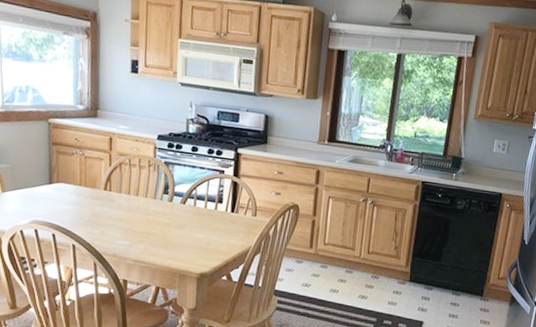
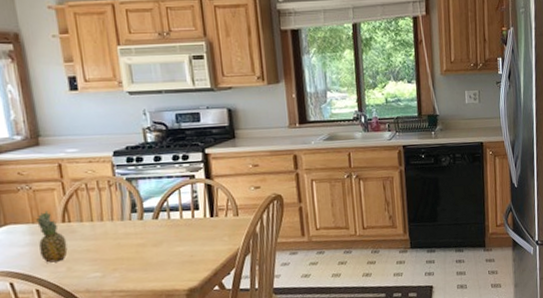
fruit: none [81,177,105,224] -> present [35,210,68,263]

